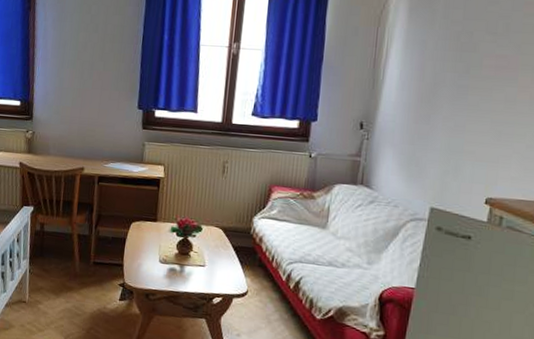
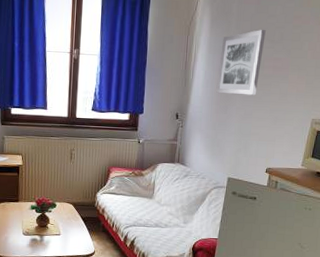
wall art: none [415,19,485,102] -> present [216,30,266,96]

